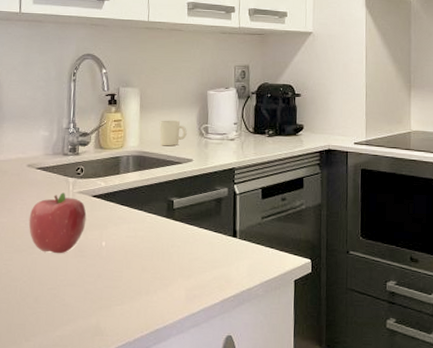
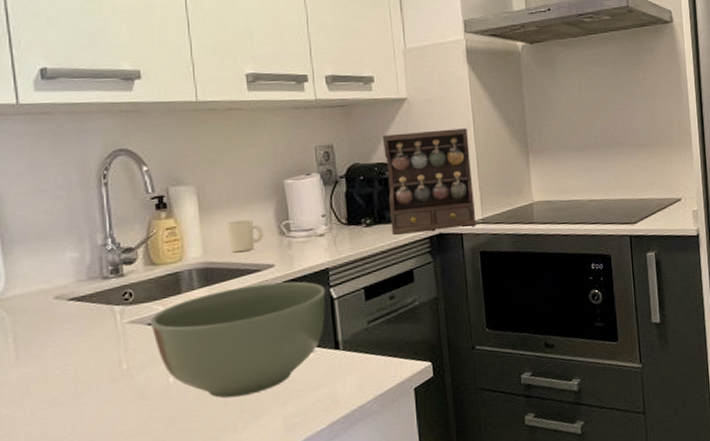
fruit: present [28,193,87,254] -> none [65,325,144,402]
bowl: none [93,174,231,266] -> present [150,281,326,398]
spice rack: none [289,61,361,147] -> present [382,128,477,235]

